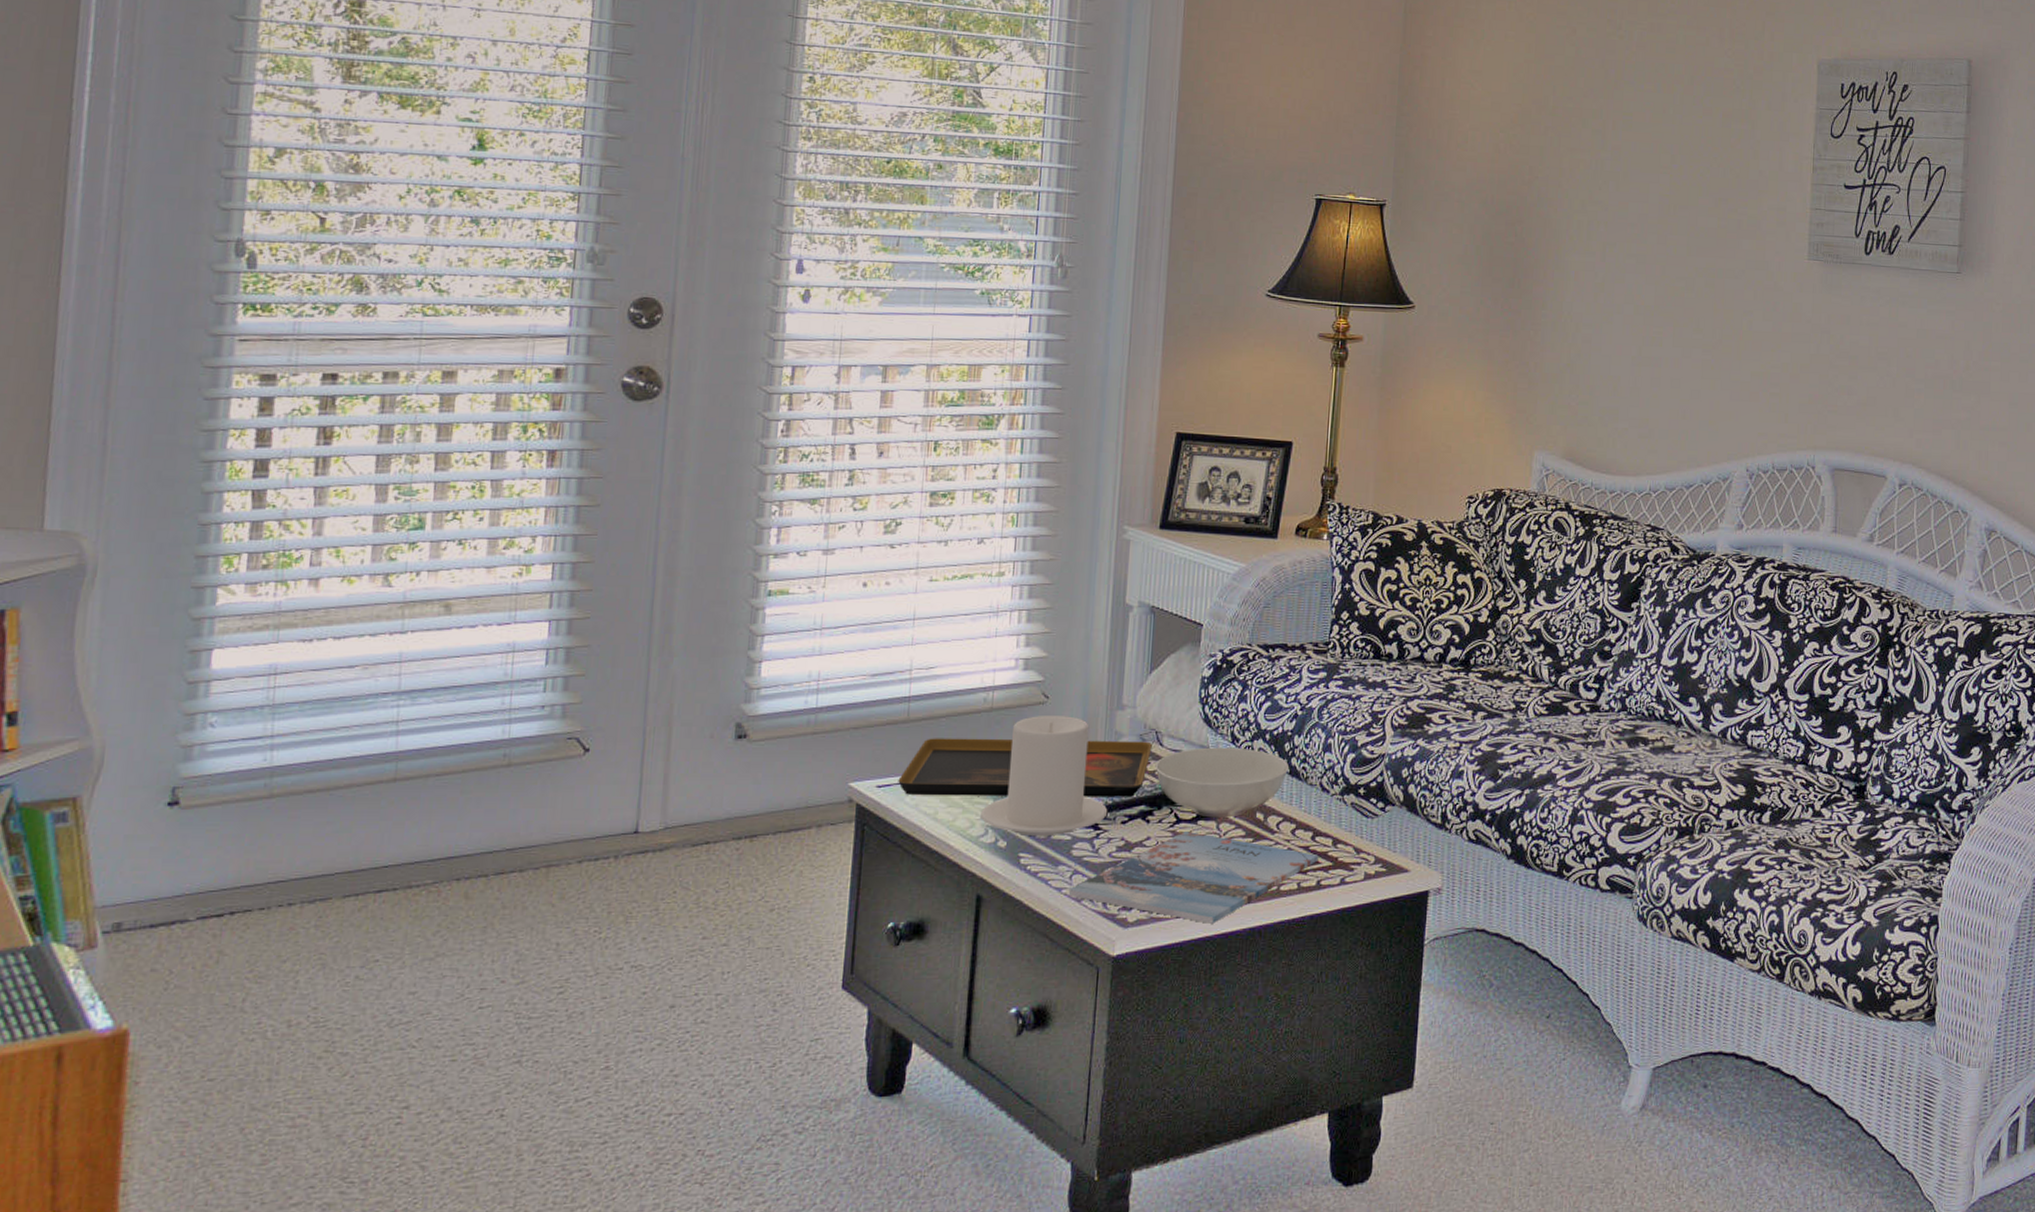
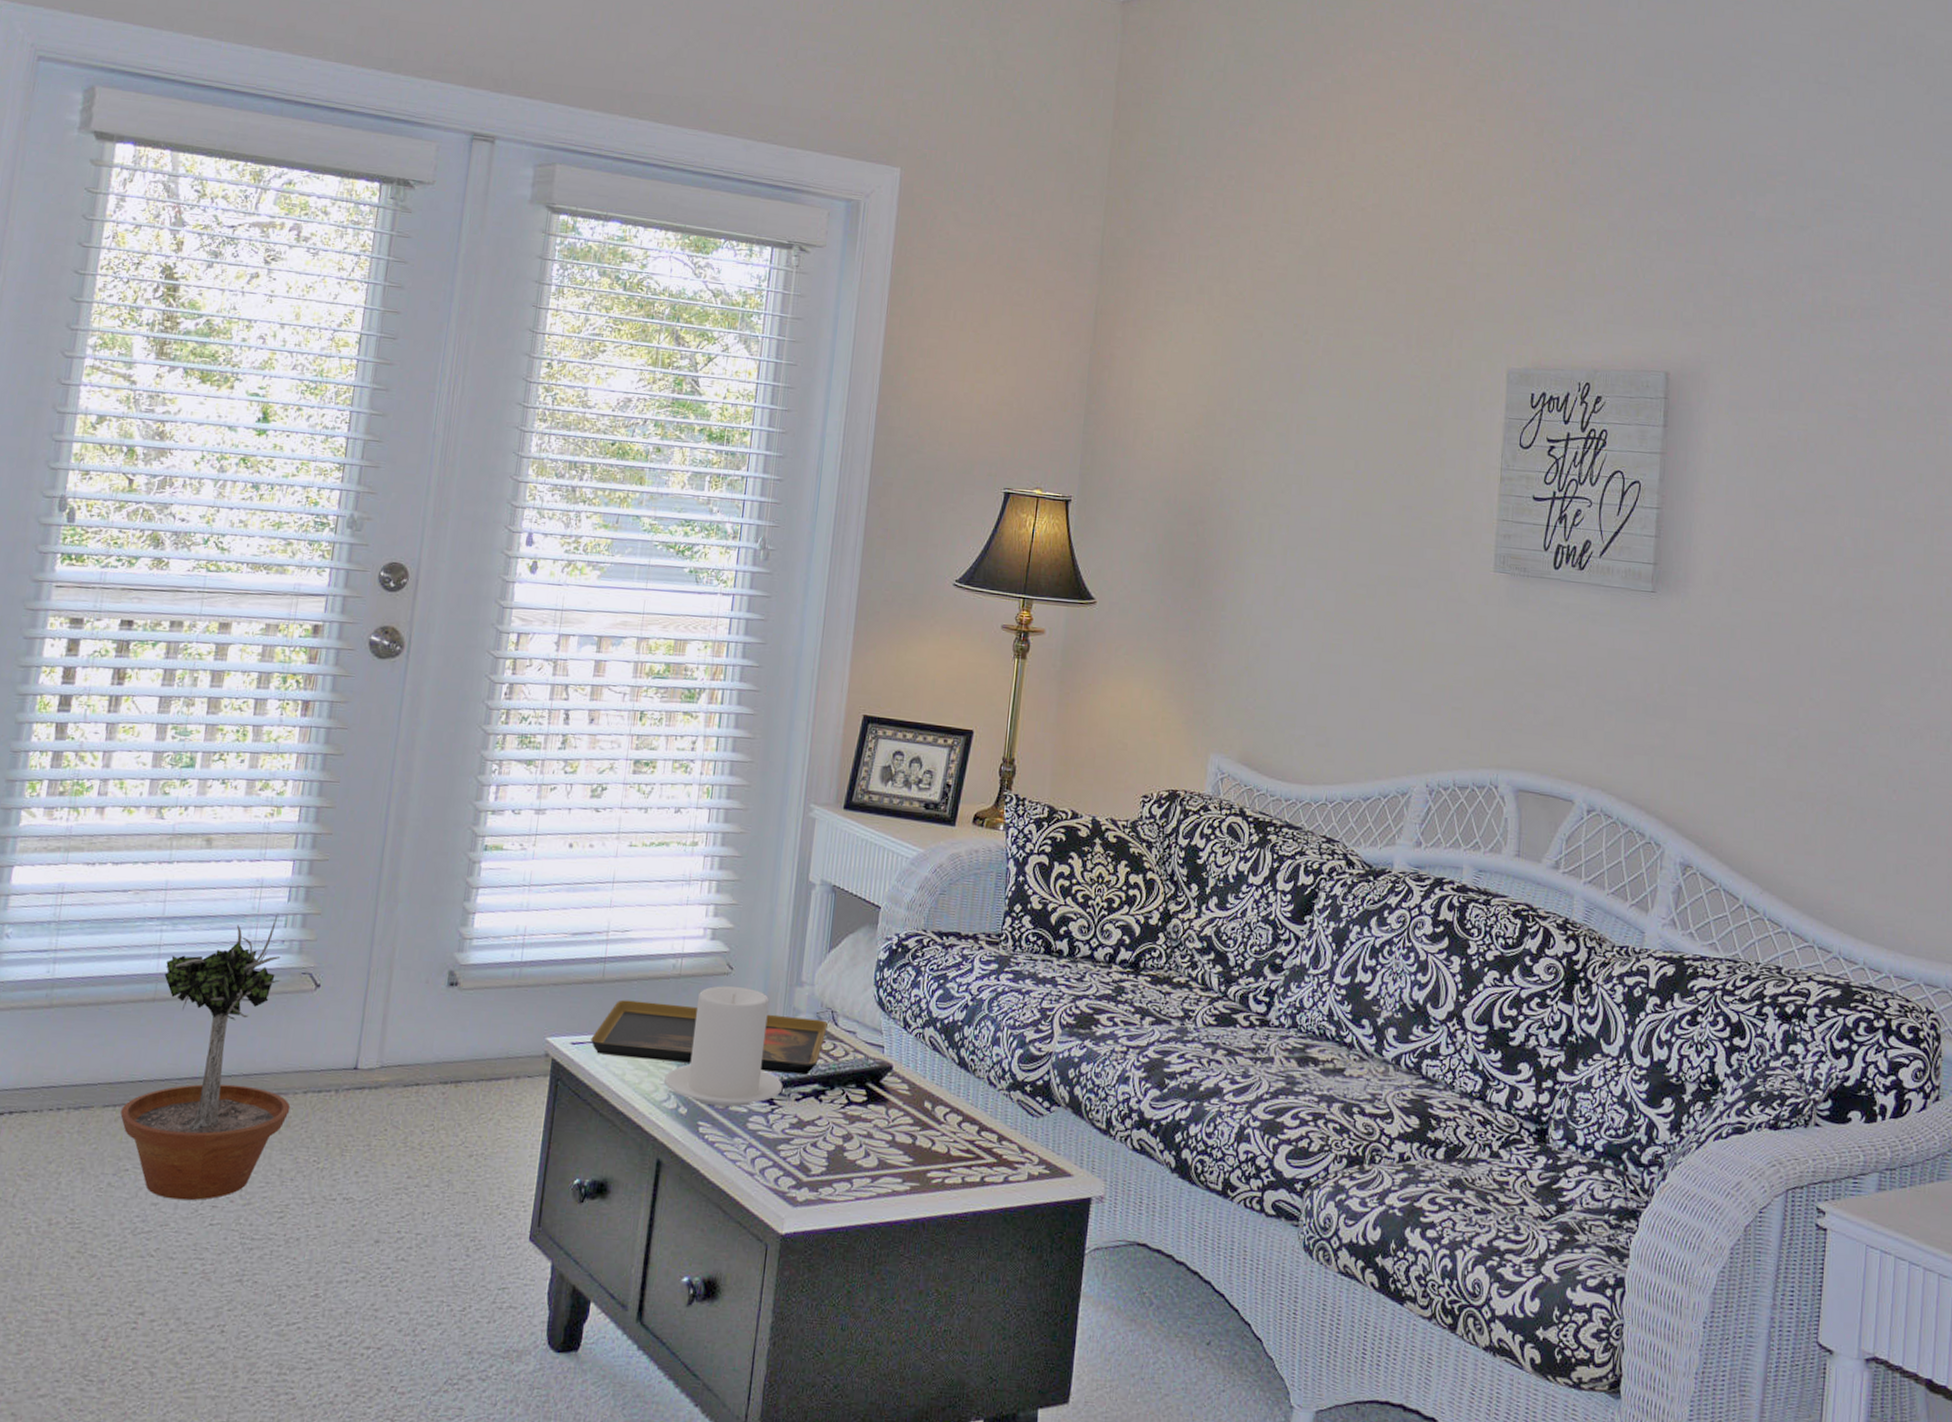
potted tree: none [365,678,564,986] -> present [120,913,291,1201]
magazine: present [1068,830,1319,924] -> none [742,1113,984,1211]
bowl: present [1155,747,1290,818] -> none [829,1030,959,1104]

